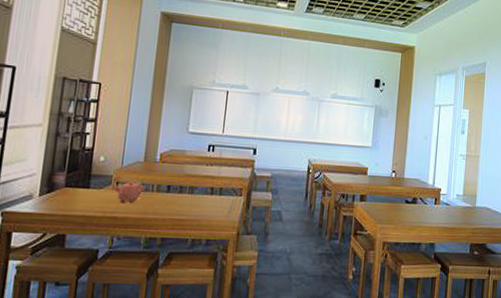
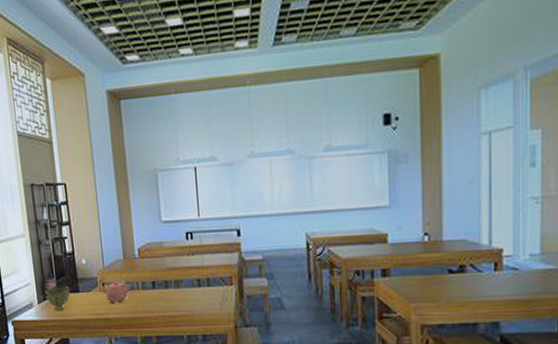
decorative bowl: none [50,180,80,206] -> present [45,285,71,311]

